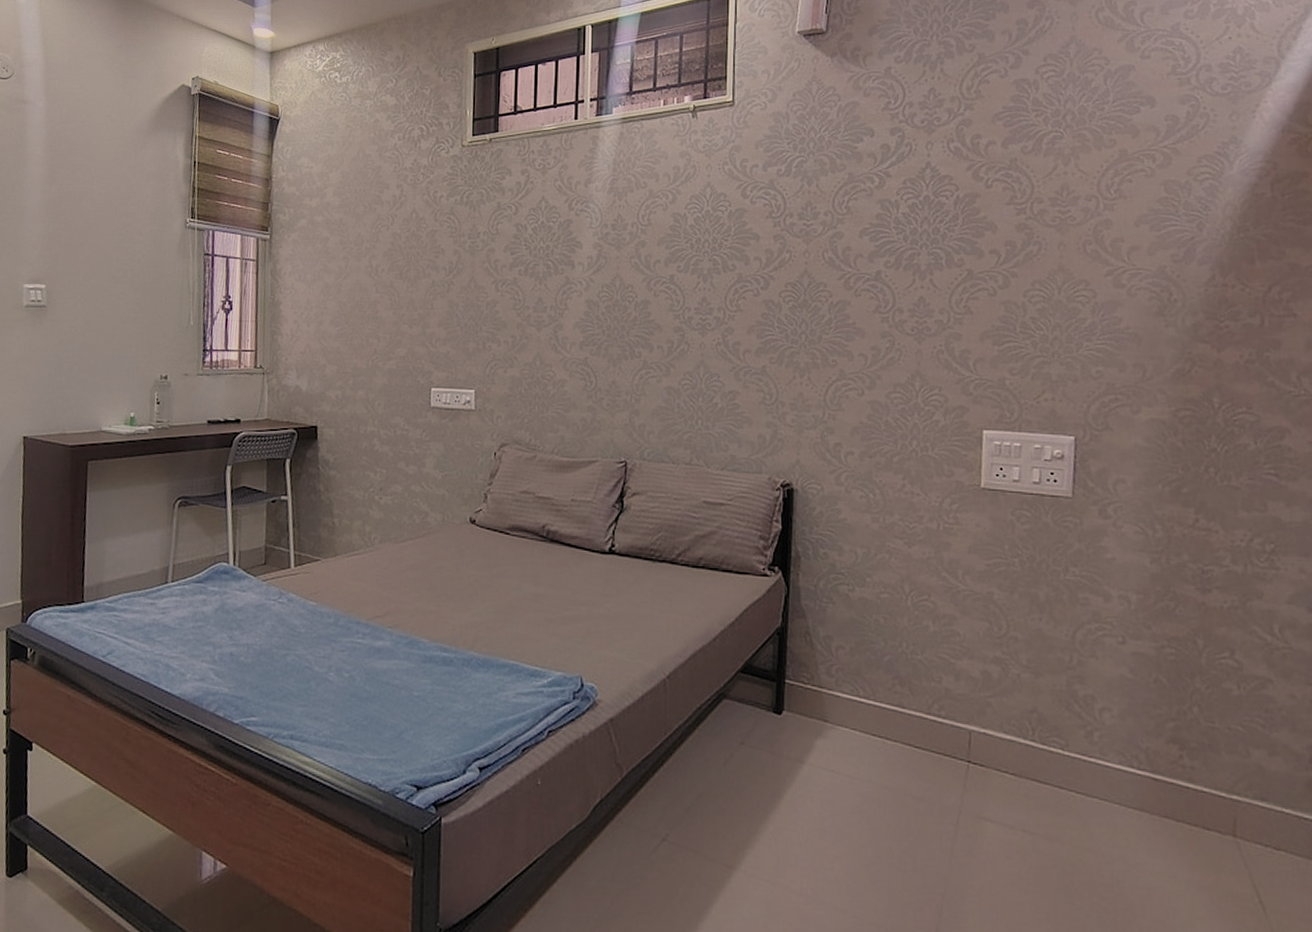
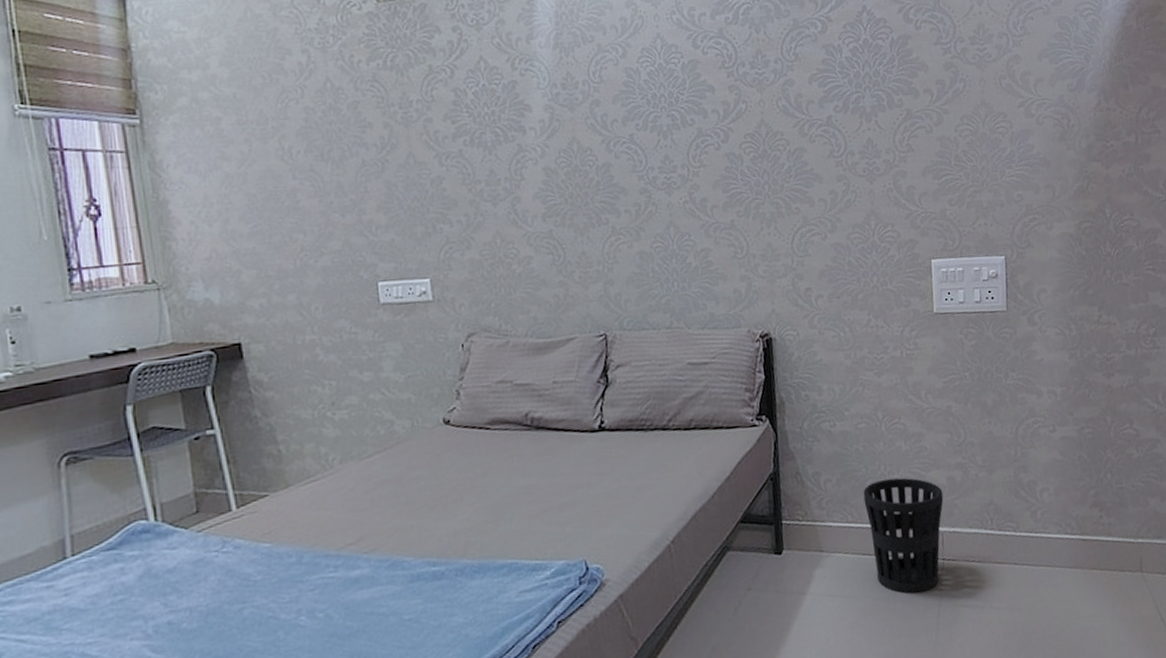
wastebasket: none [879,658,975,793] -> present [863,477,944,594]

